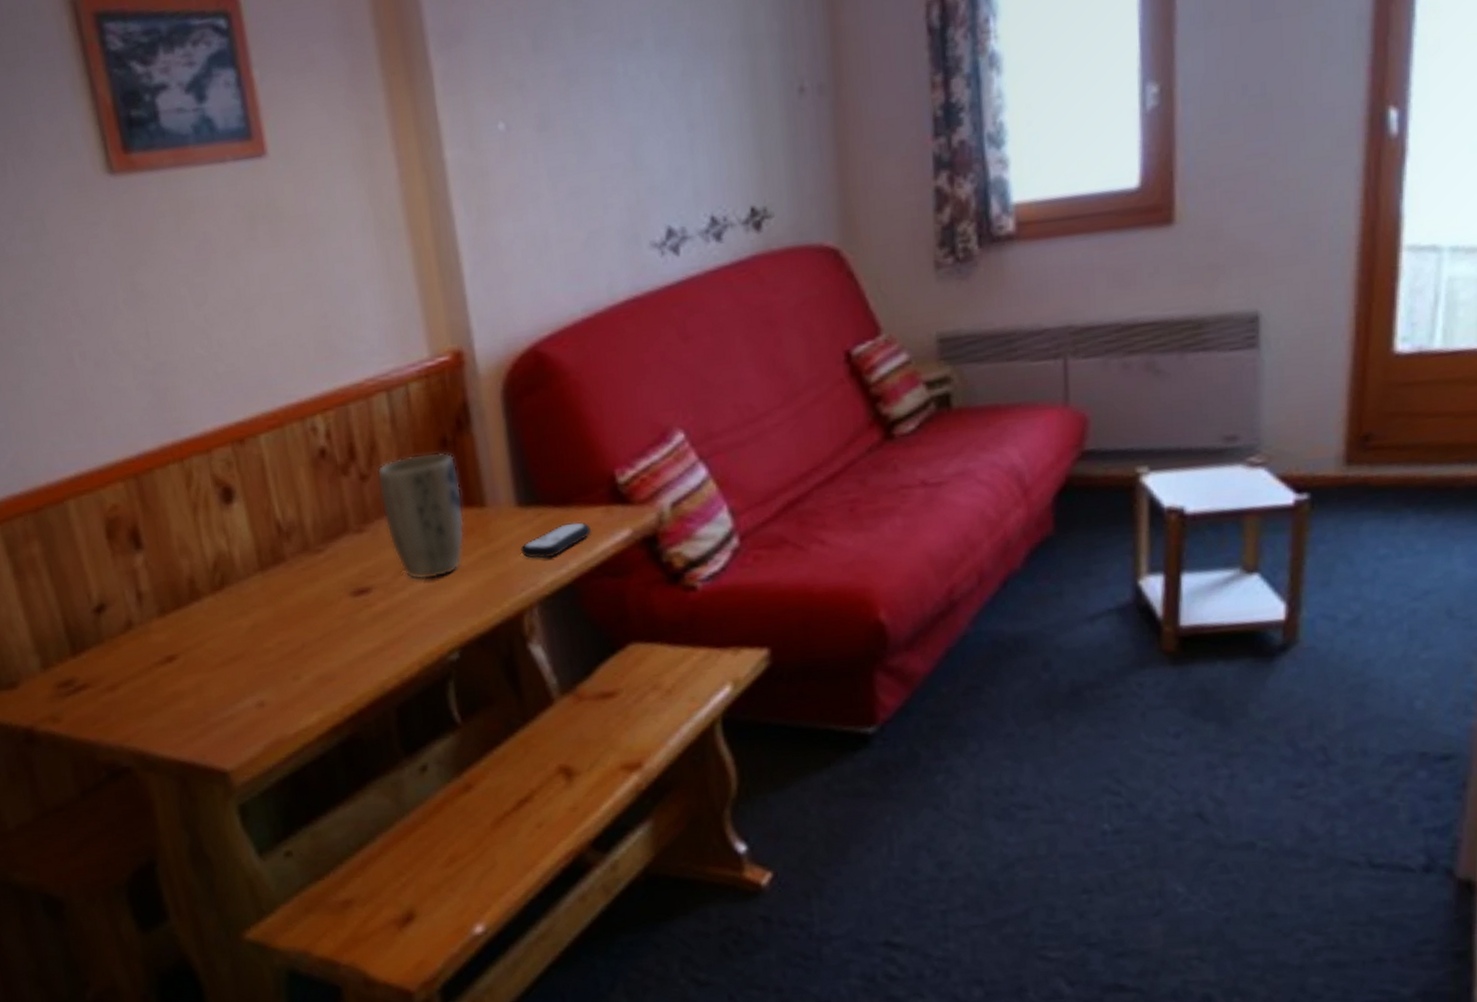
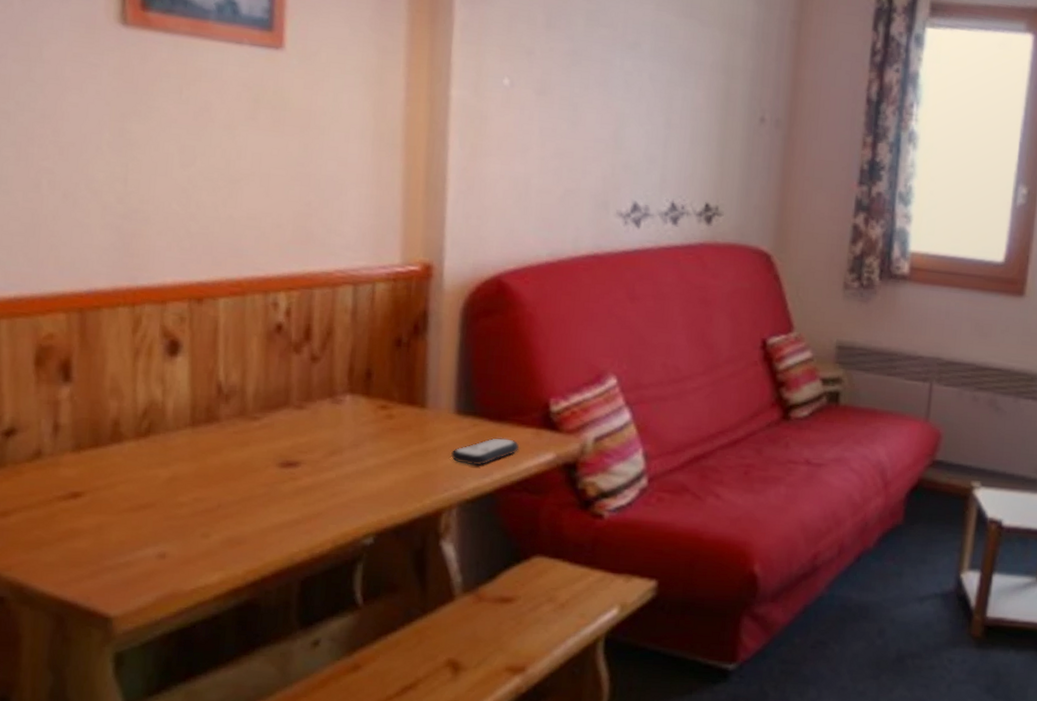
plant pot: present [376,452,465,580] -> none [326,347,407,466]

